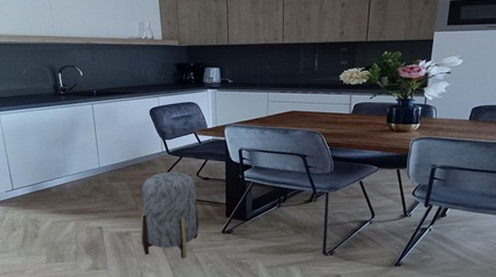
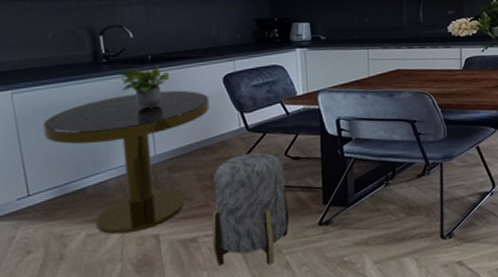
side table: none [21,118,139,224] -> present [43,90,209,235]
potted plant: none [73,98,109,132] -> present [119,65,169,109]

